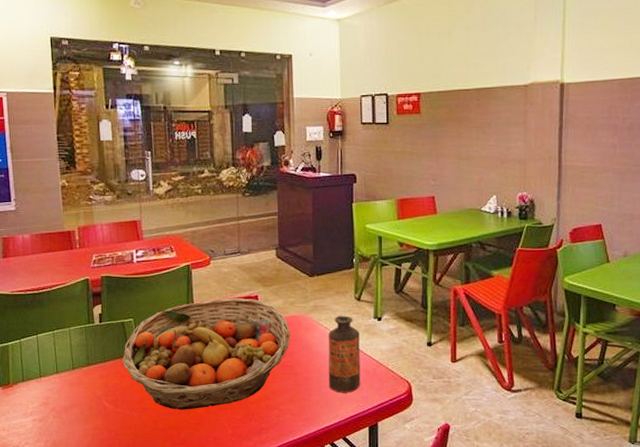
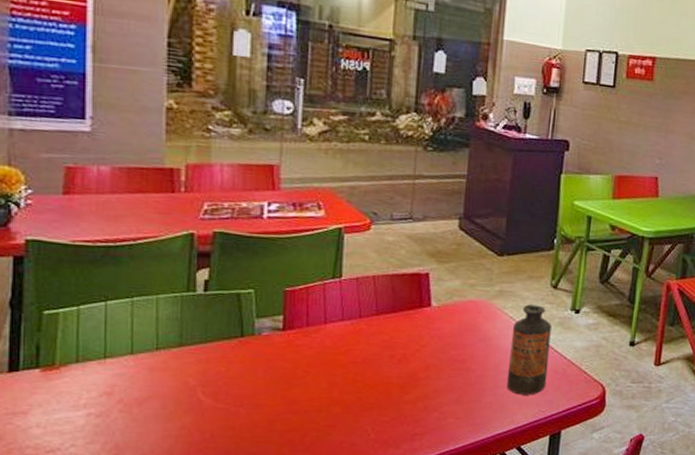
fruit basket: present [122,298,291,410] -> none [232,273,466,409]

